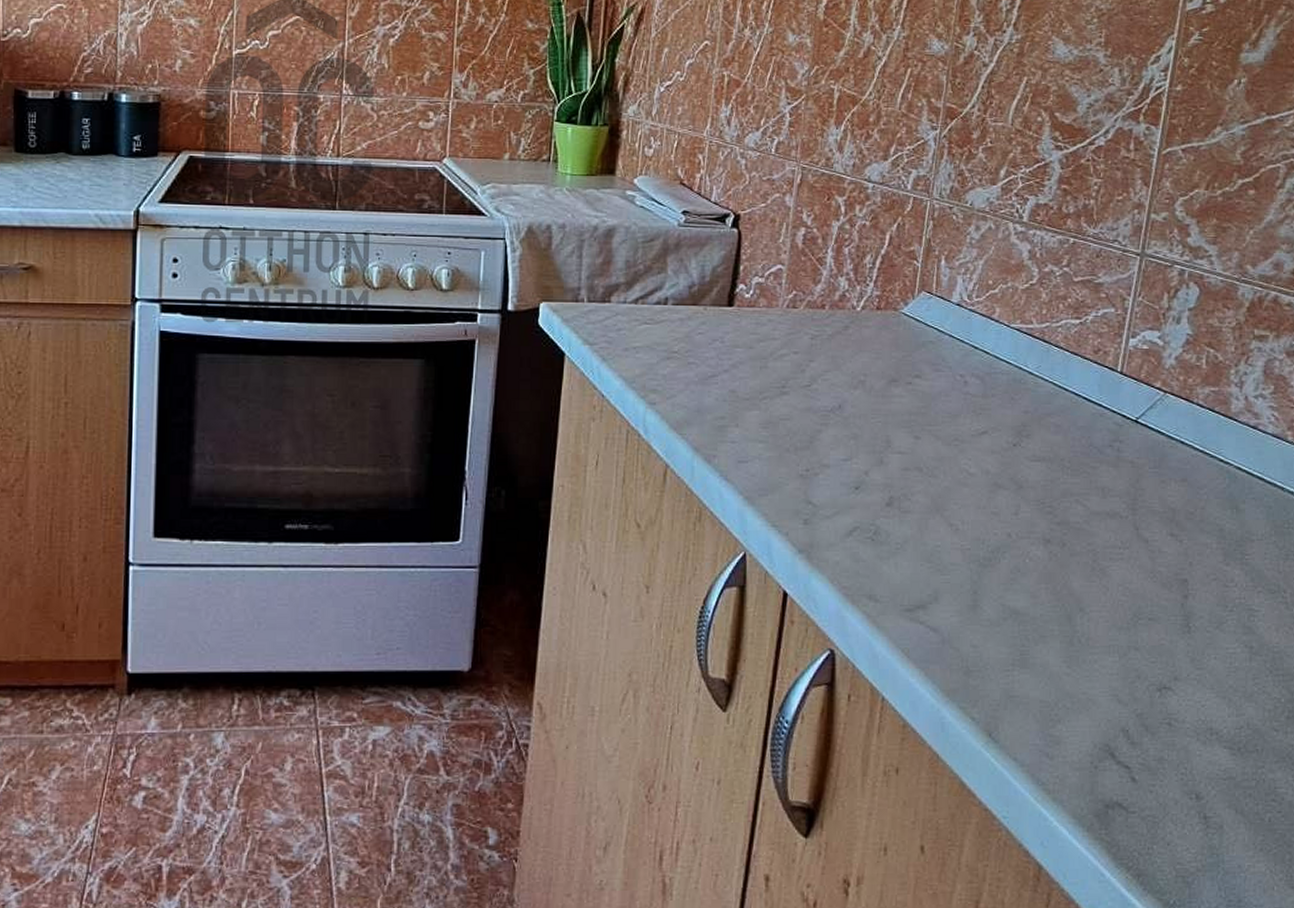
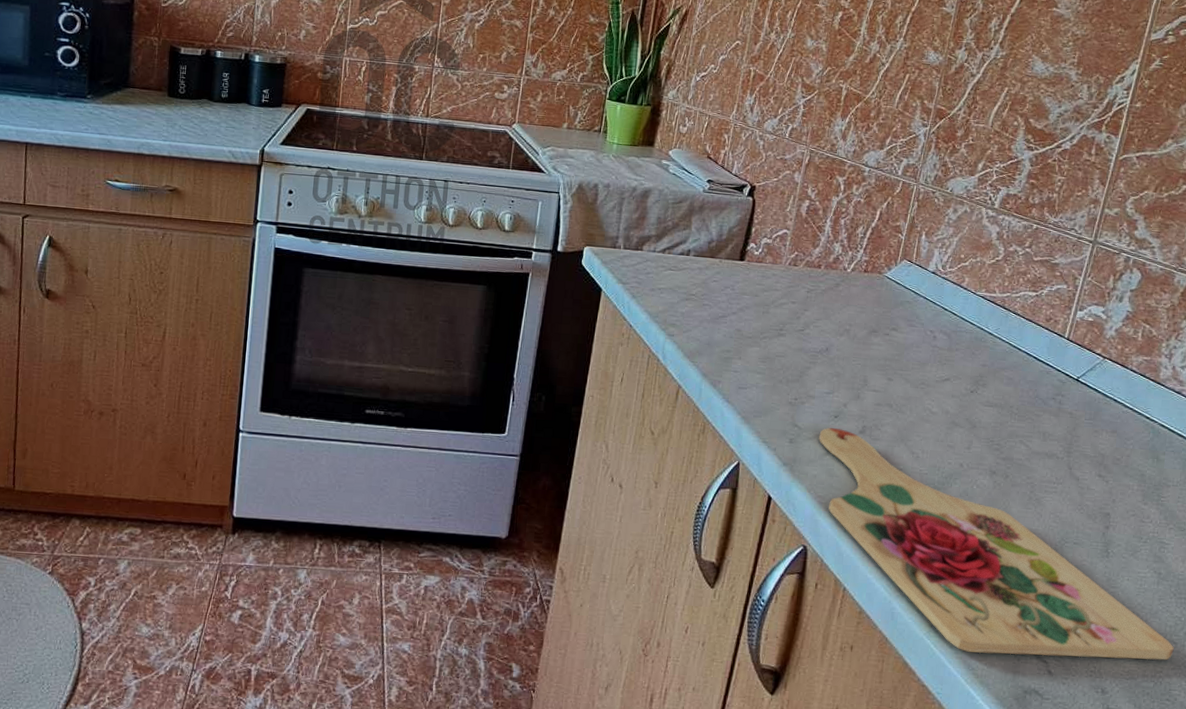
cutting board: none [838,502,1275,764] -> present [819,428,1174,661]

